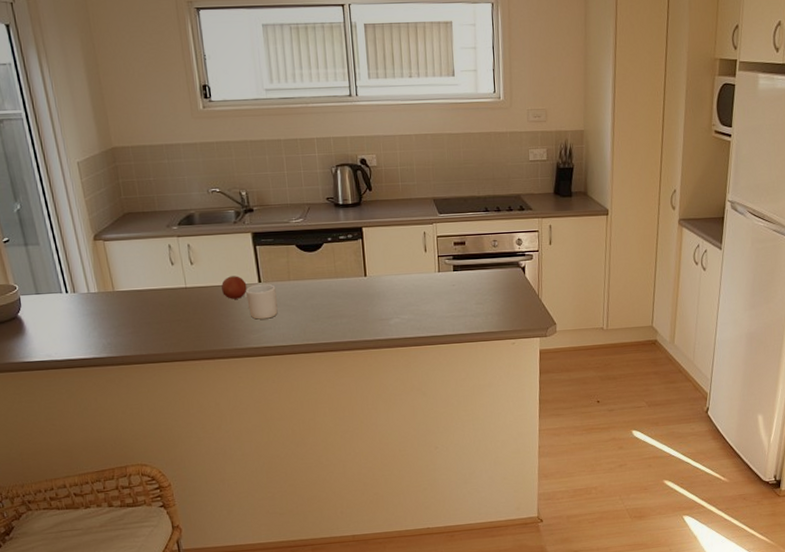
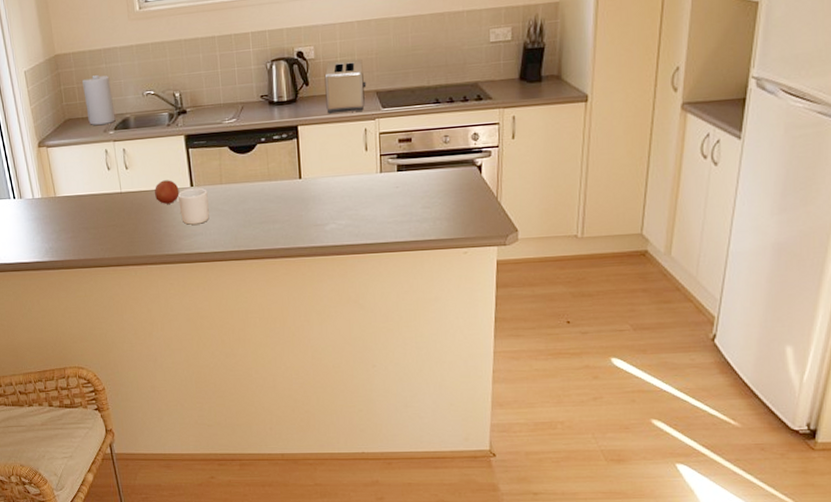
paper towel holder: none [143,169,179,220] -> present [82,74,116,125]
toaster: none [386,168,425,217] -> present [324,59,367,114]

